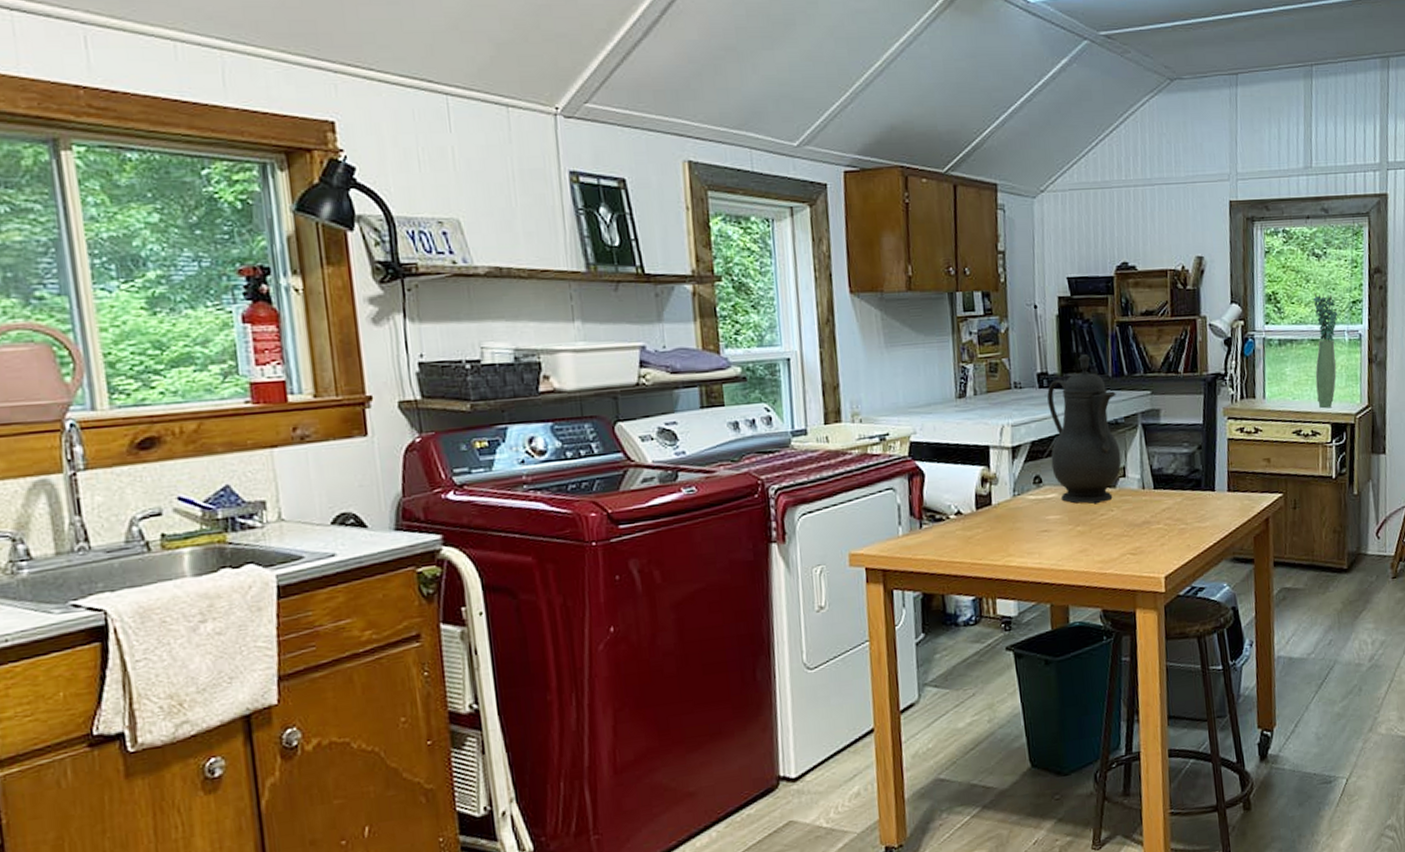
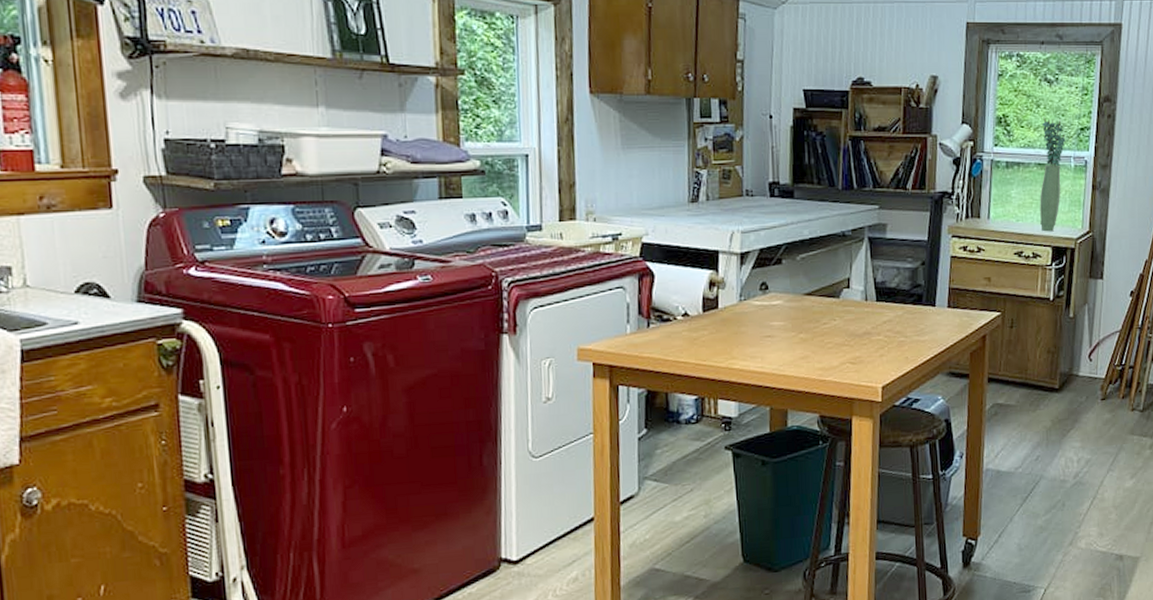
coffeepot: present [1047,353,1122,504] -> none [778,165,846,312]

